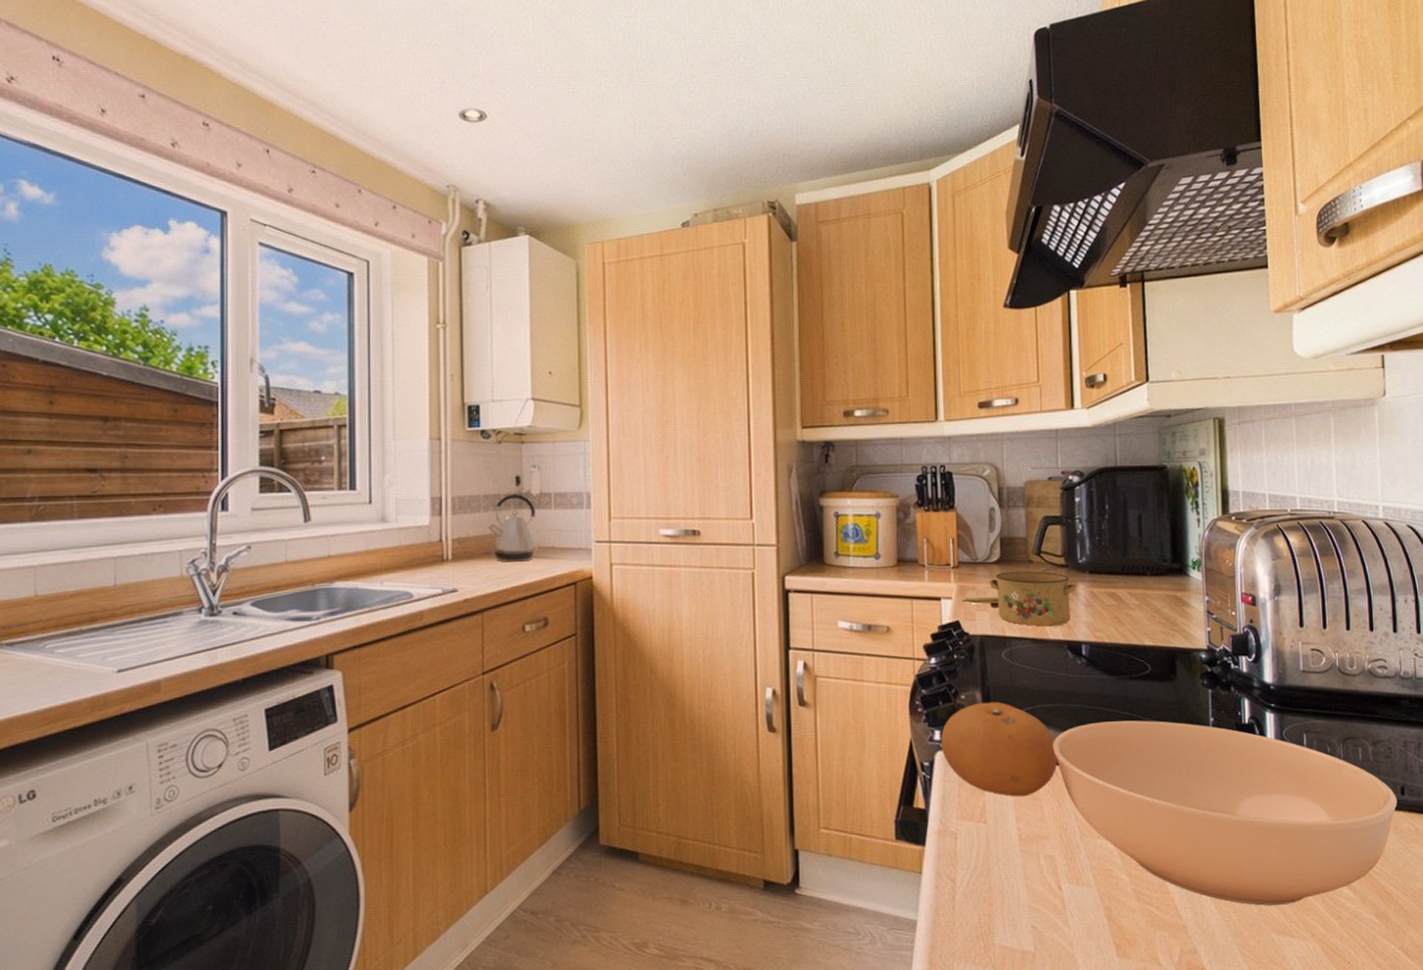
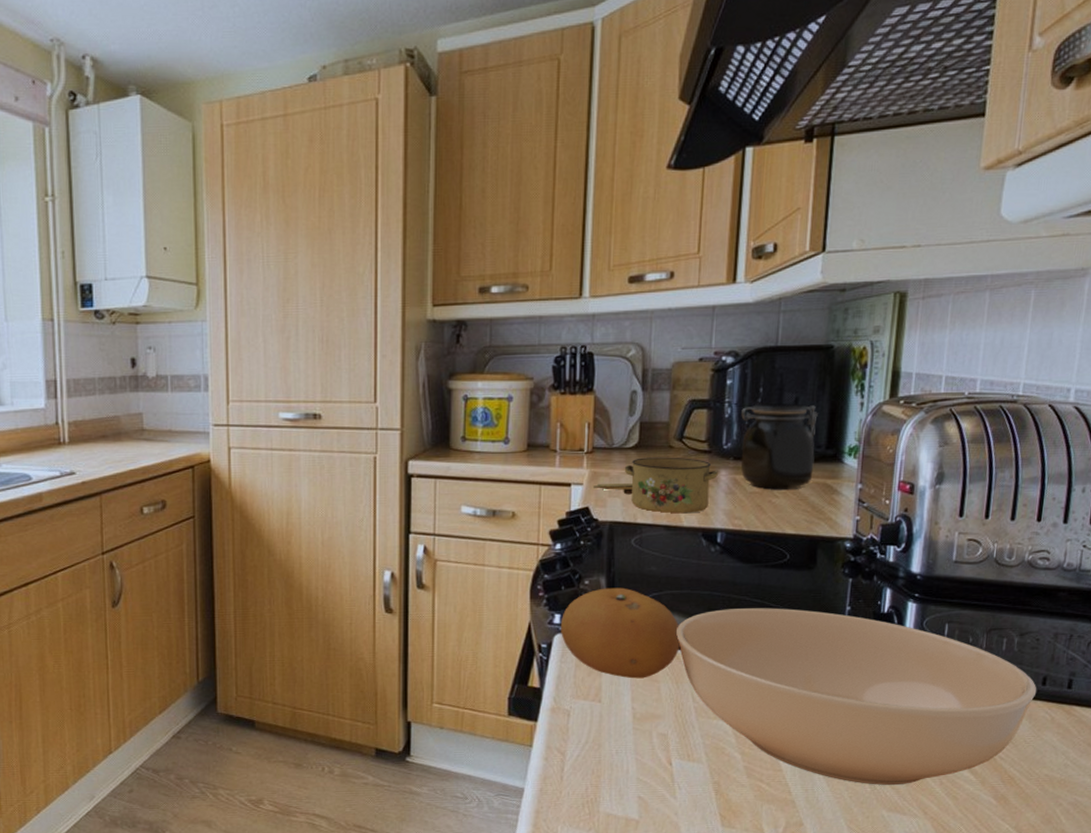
kettle: present [488,494,539,562] -> none [103,377,156,445]
jar: none [1091,519,1163,602] -> present [741,403,818,490]

